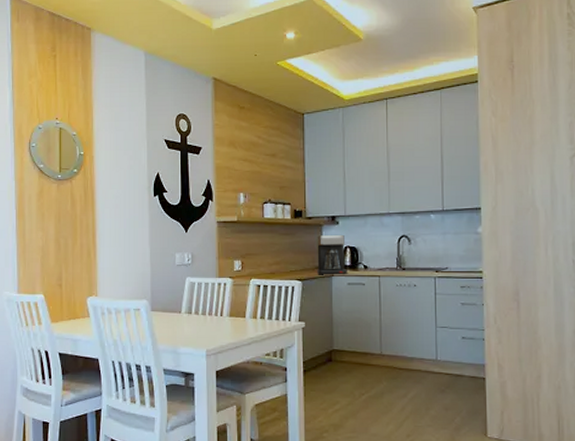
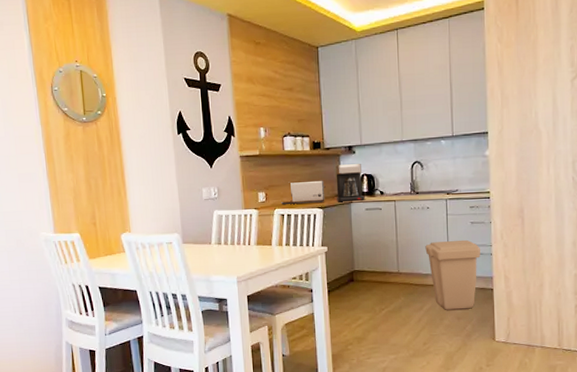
toaster: none [258,250,306,275] -> present [281,180,326,205]
trash can: none [411,322,471,399] -> present [425,239,480,310]

